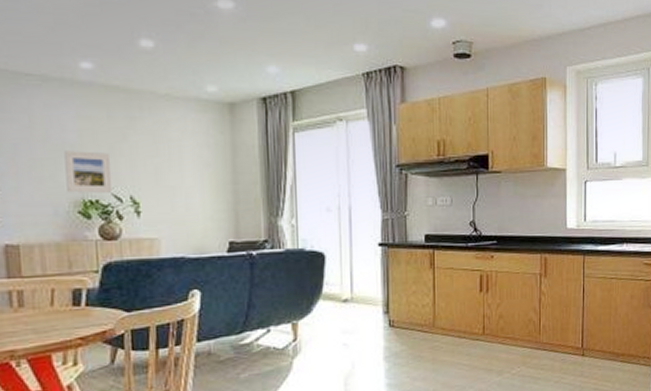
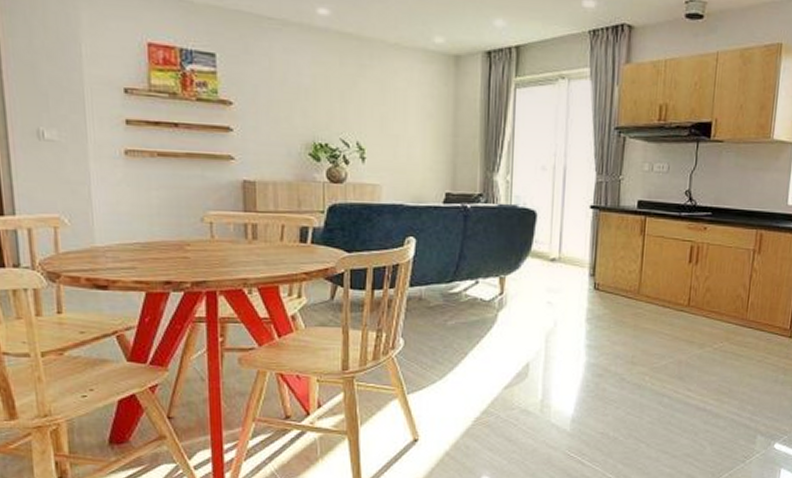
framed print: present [64,150,113,193] -> none [299,94,341,137]

